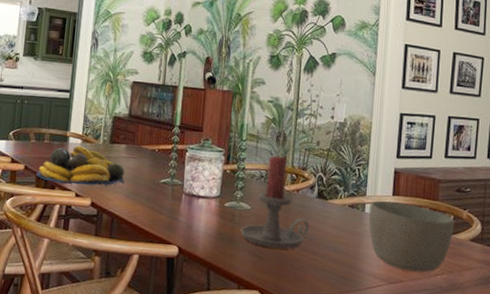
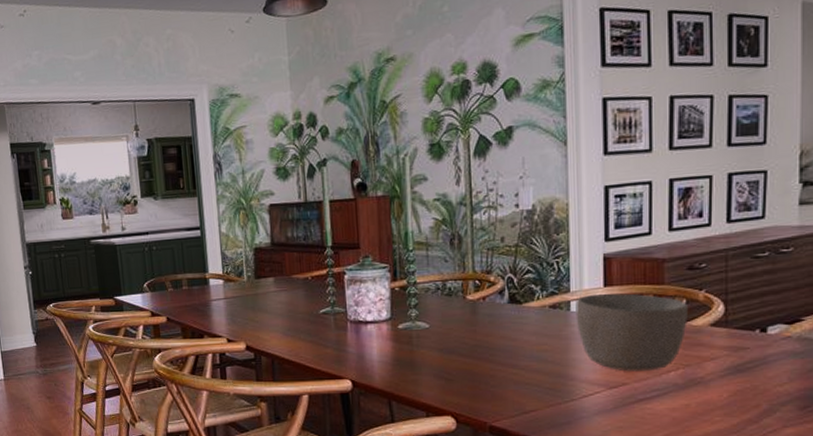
fruit bowl: present [35,145,125,186] -> none [180,287,279,331]
candle holder: present [240,155,311,249] -> none [421,261,504,368]

